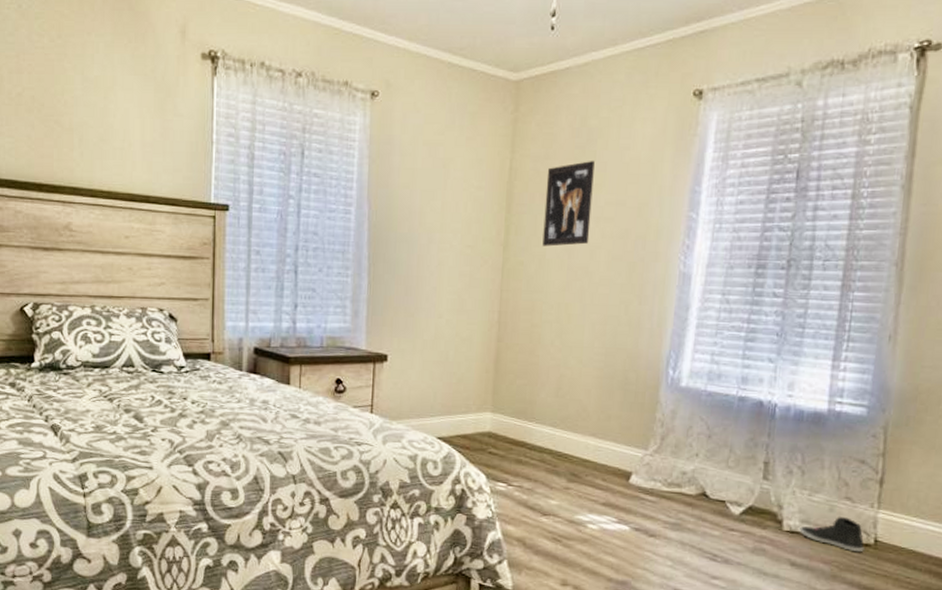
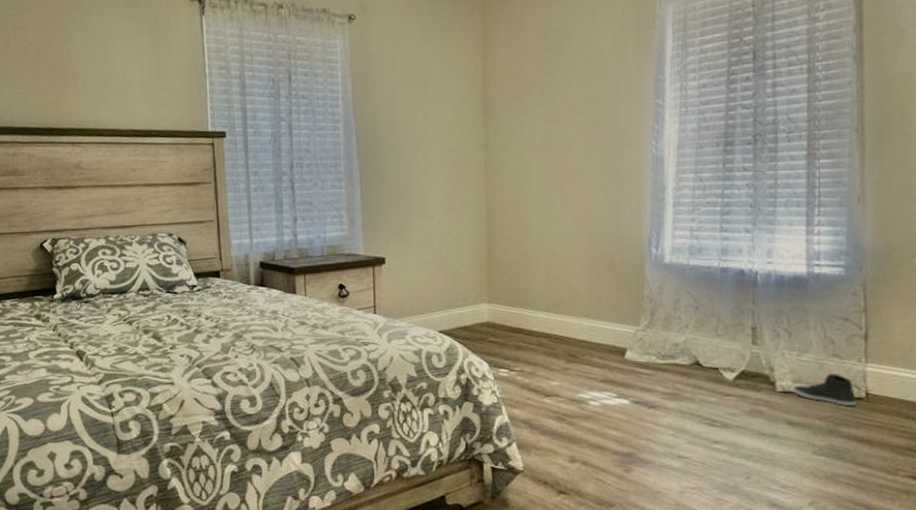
wall art: present [542,160,595,247] -> none [519,59,564,143]

